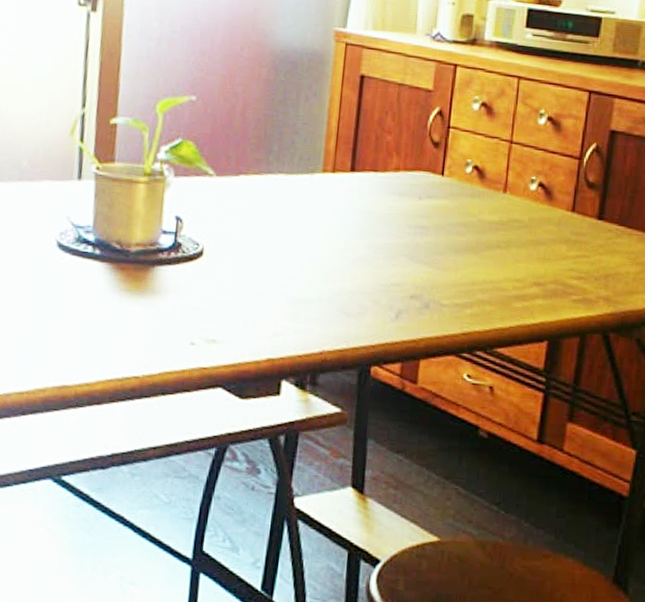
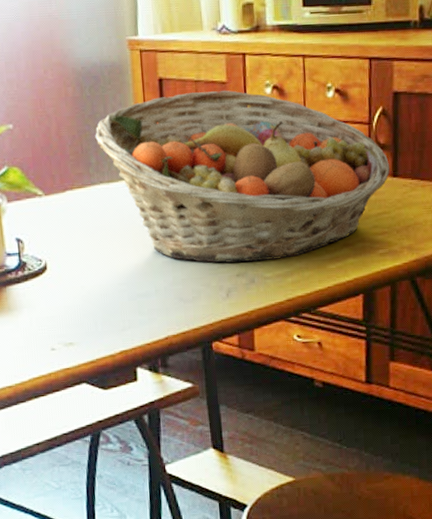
fruit basket: none [282,94,597,287] -> present [95,90,391,263]

